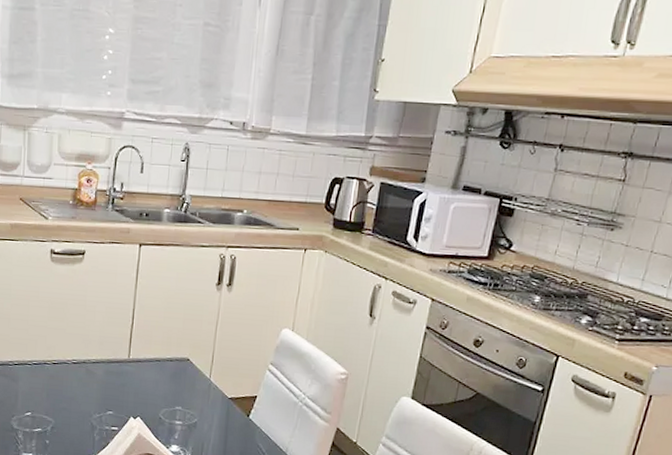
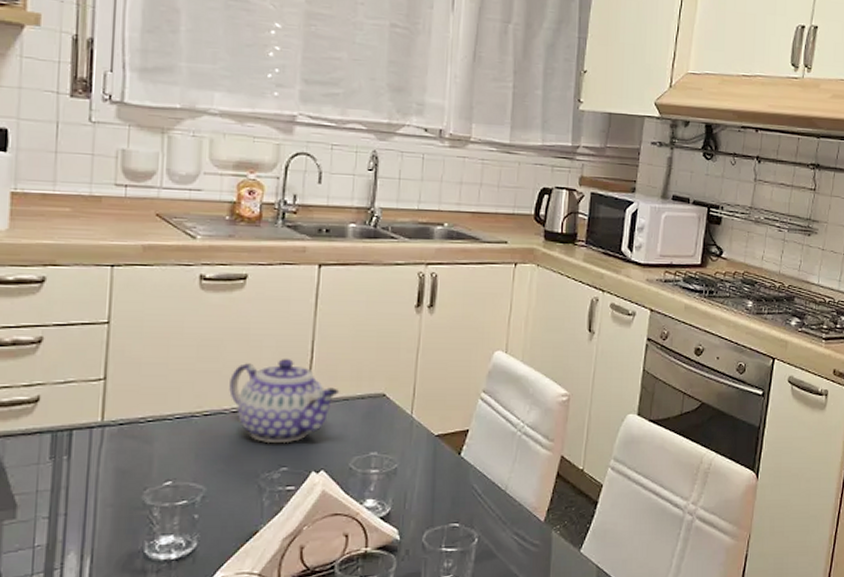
teapot: none [71,322,154,392] -> present [229,358,340,444]

